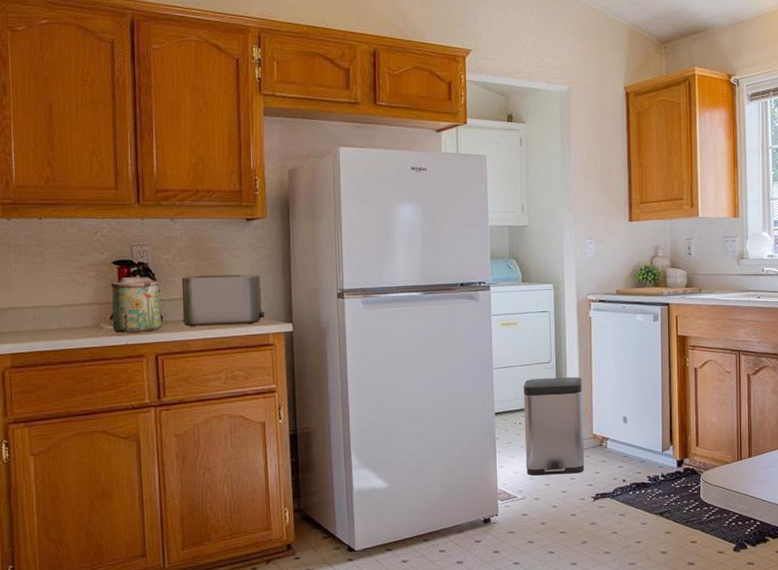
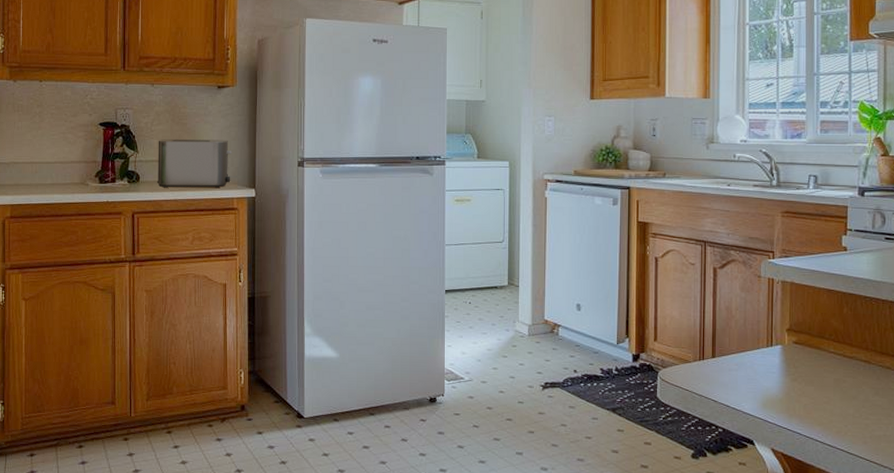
canister: present [110,276,162,333] -> none [96,138,139,191]
pedal bin: present [523,376,585,476] -> none [474,258,535,359]

